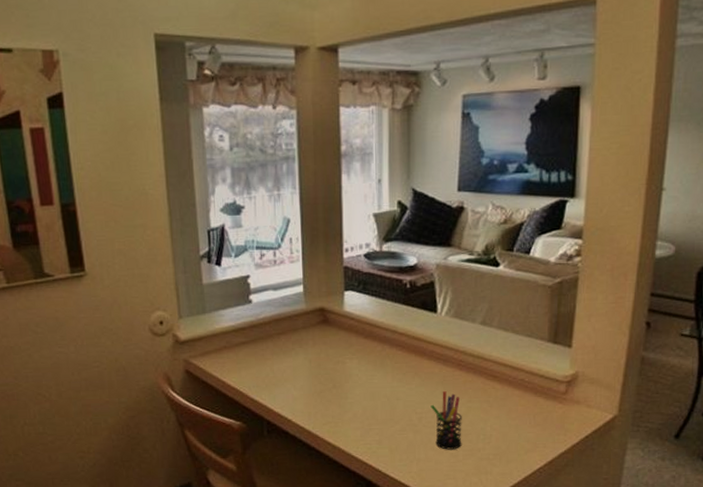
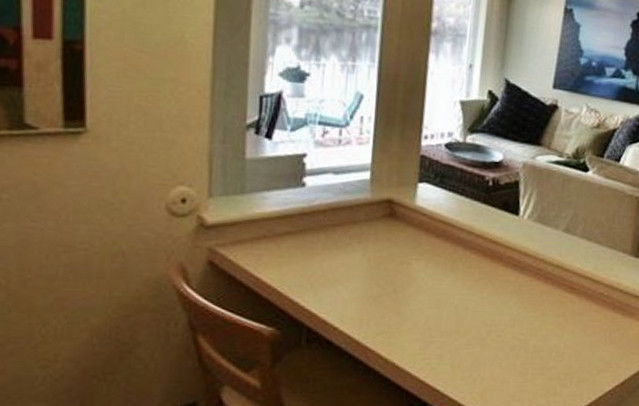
pen holder: present [430,390,462,450] -> none [502,301,535,368]

